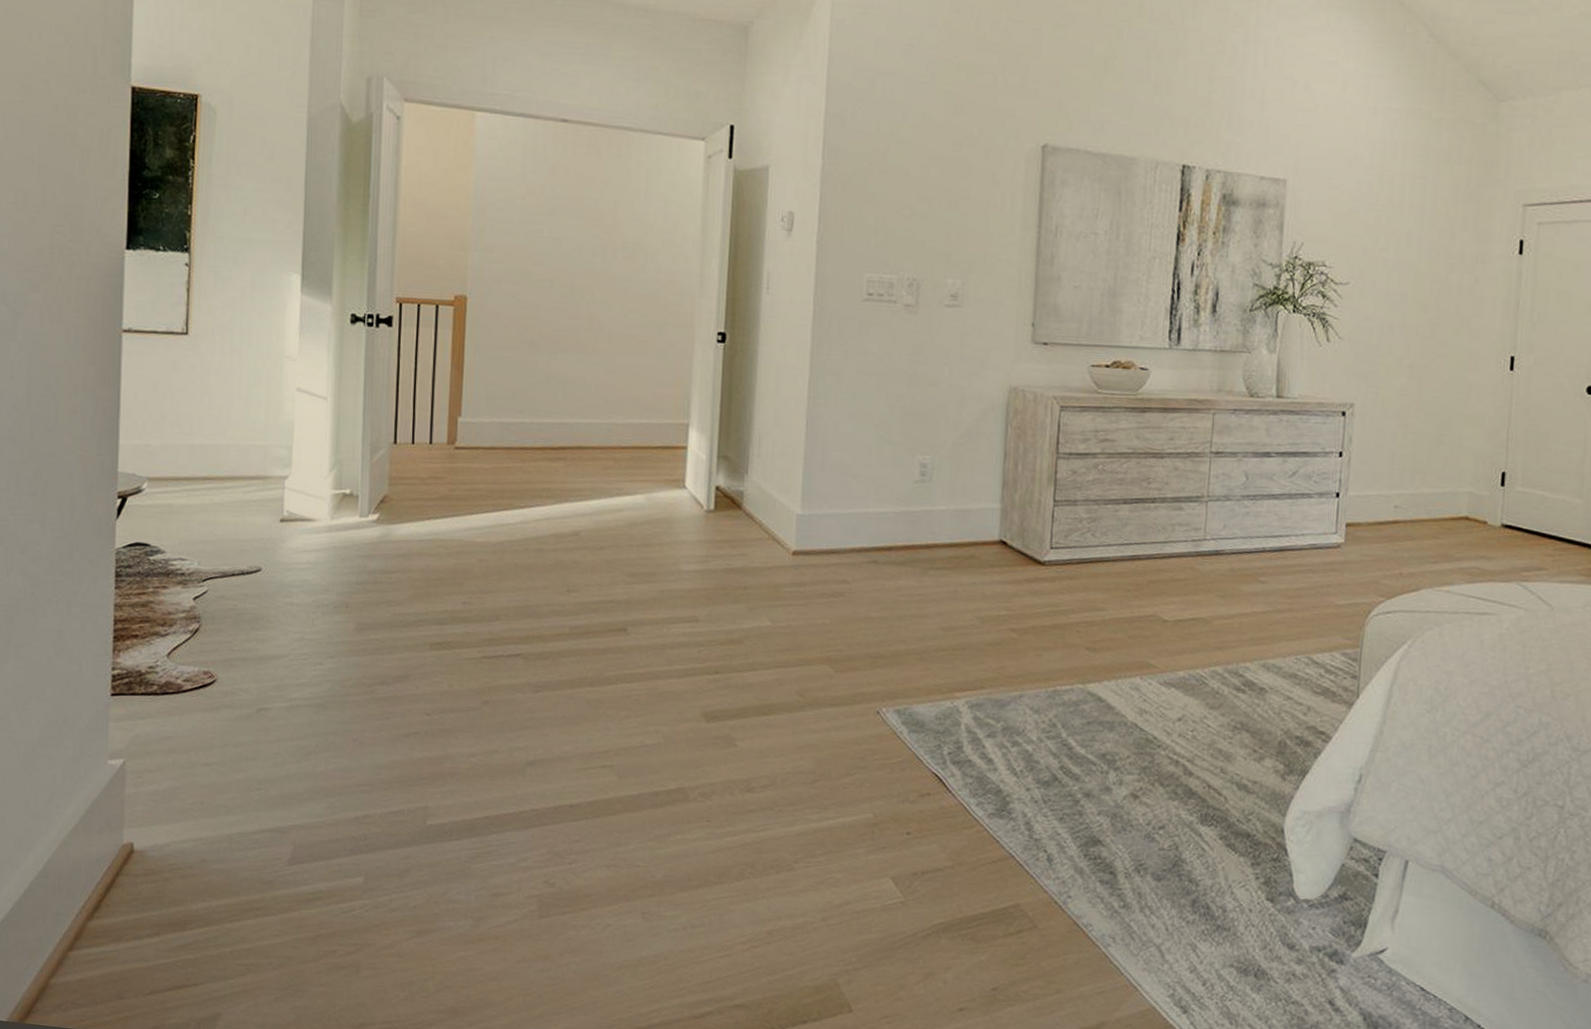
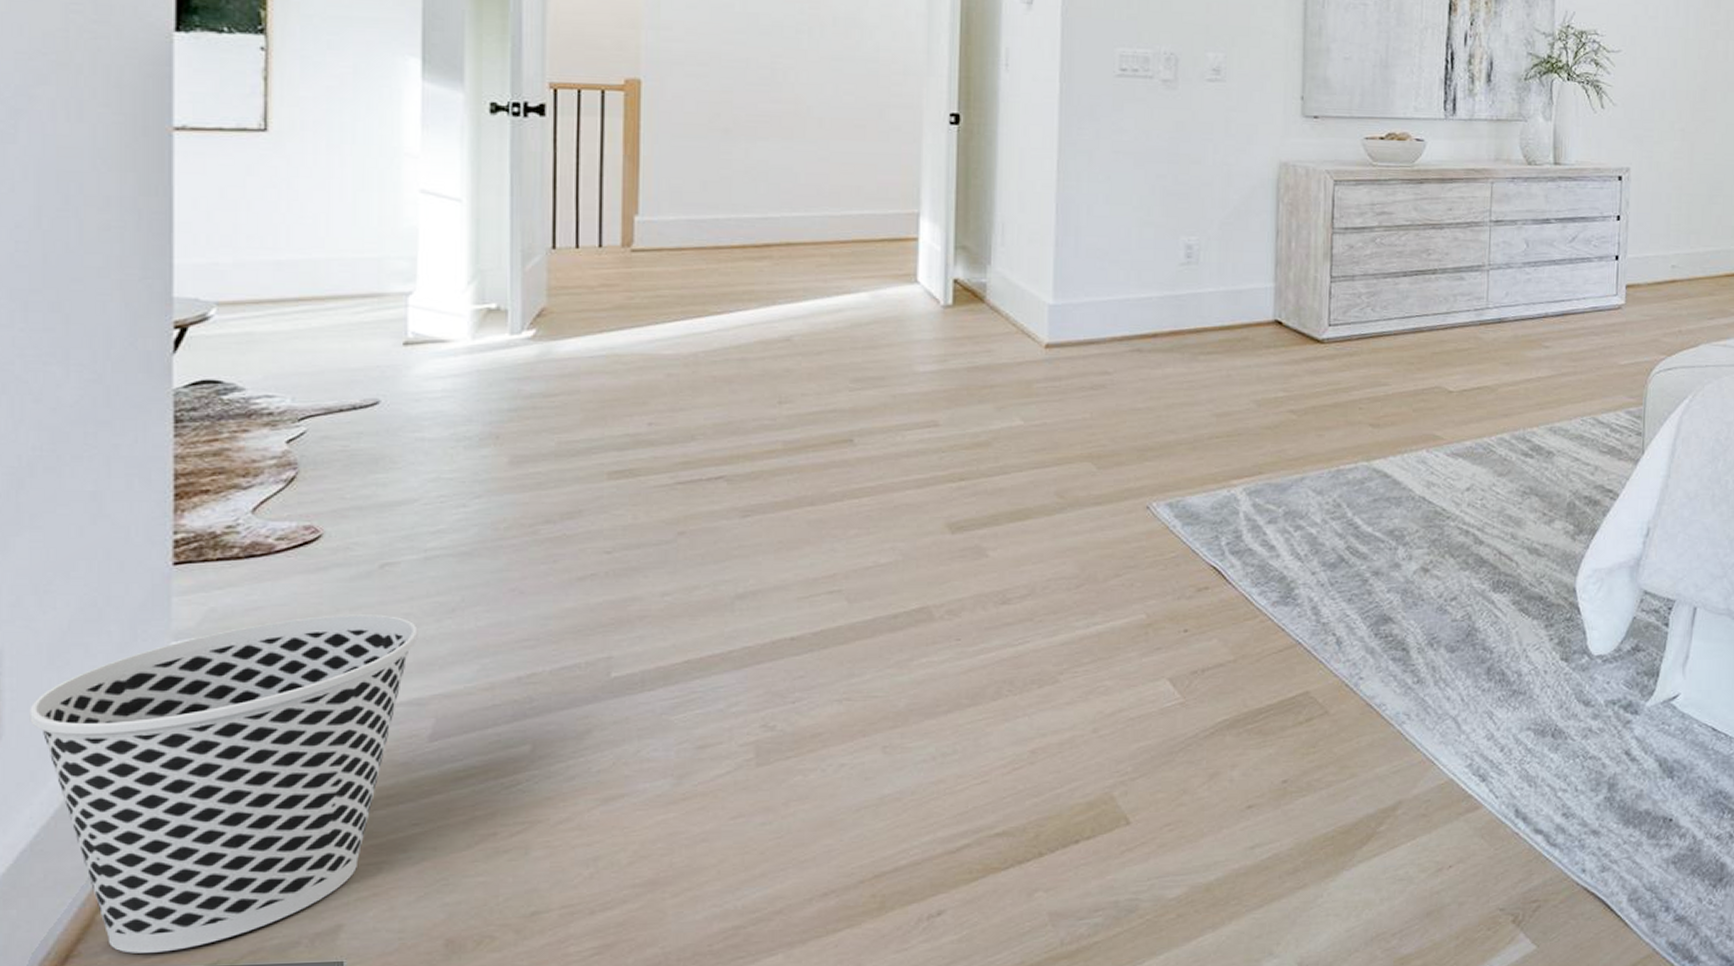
wastebasket: none [10,749,283,1018] -> present [29,614,418,953]

